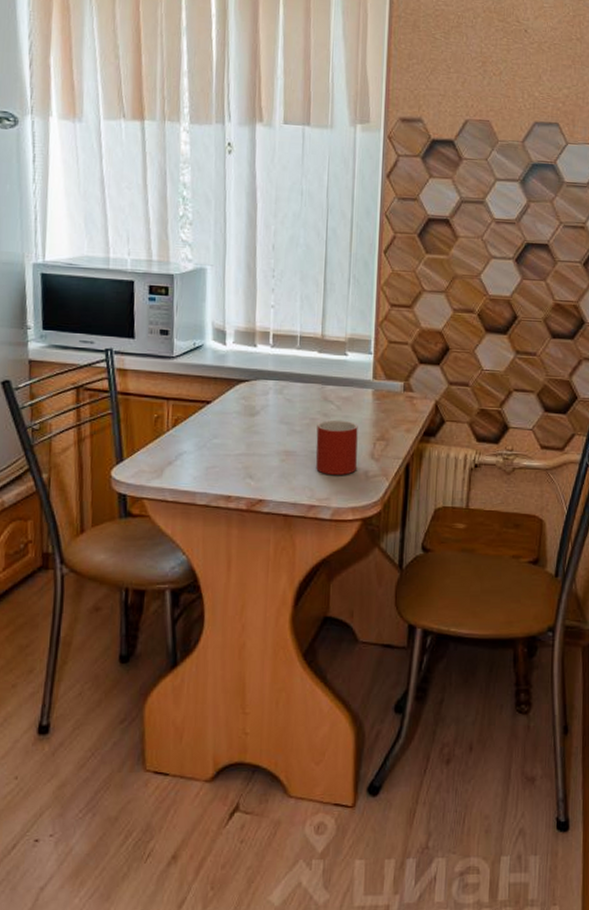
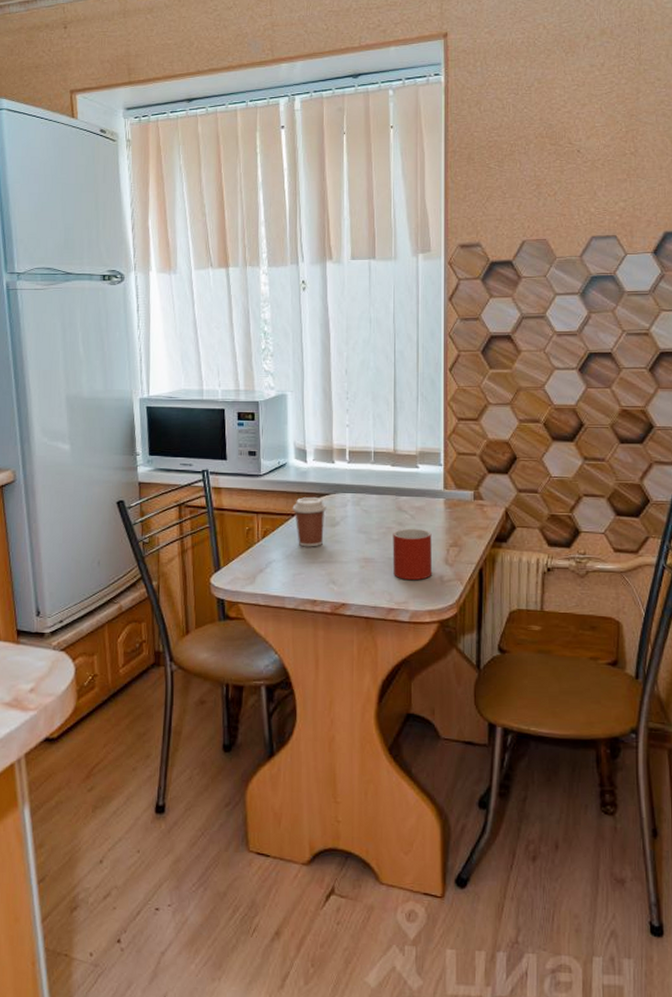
coffee cup: none [208,383,246,438] -> present [292,497,327,547]

